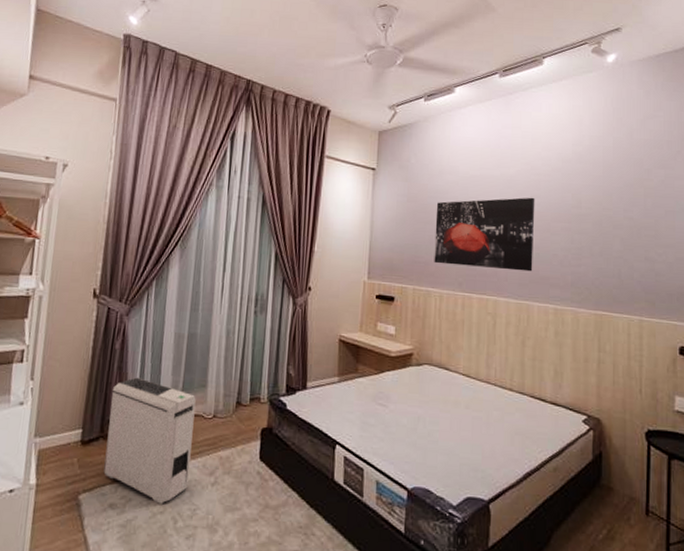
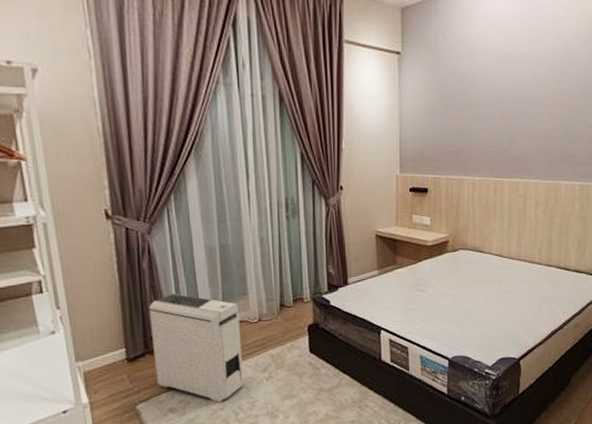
wall art: present [434,197,535,272] -> none [466,74,566,152]

